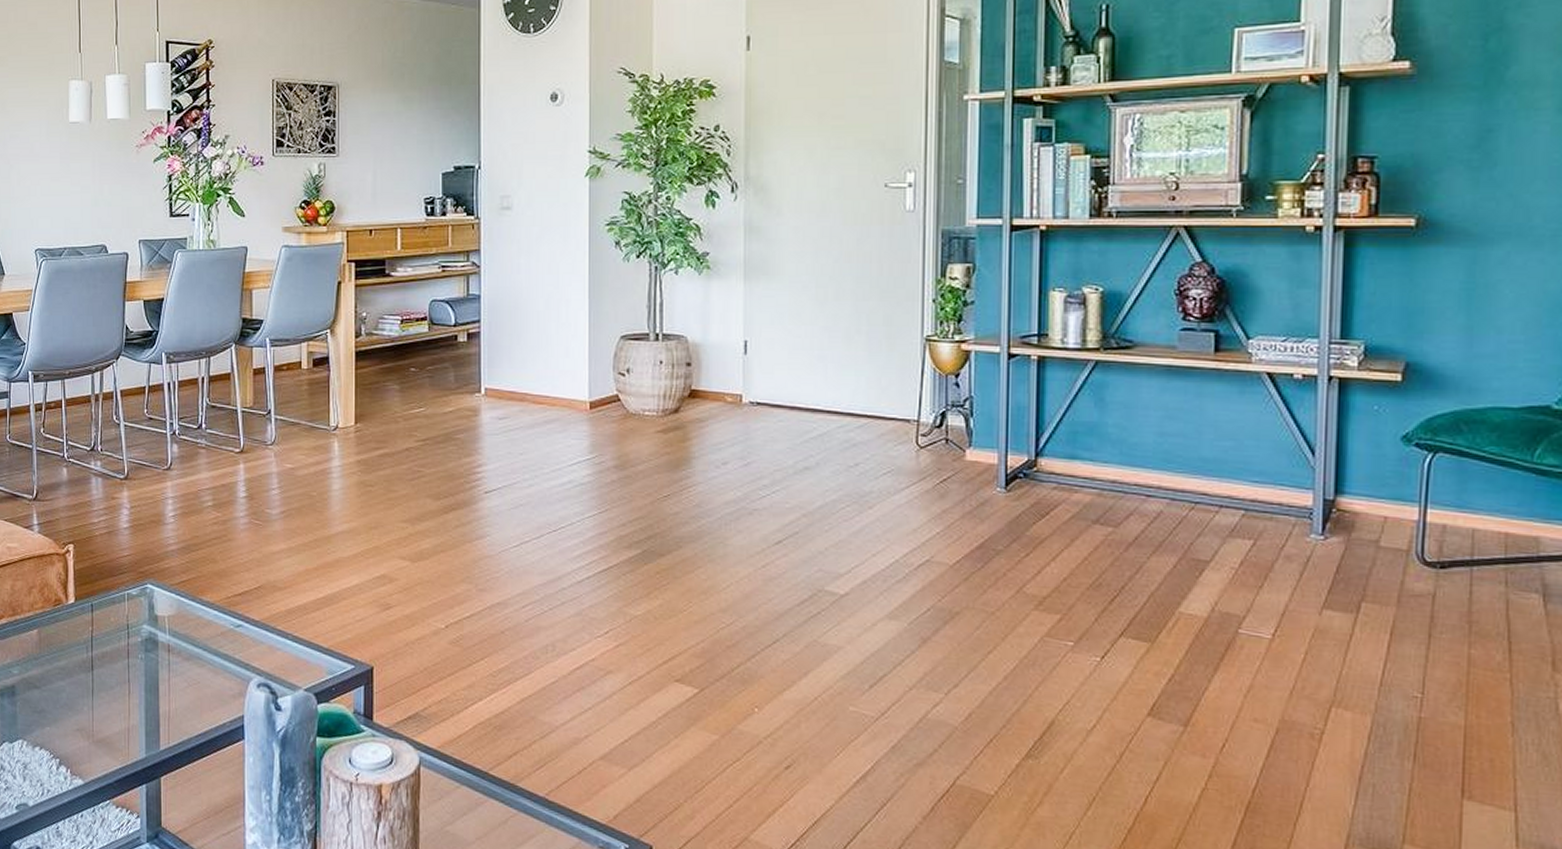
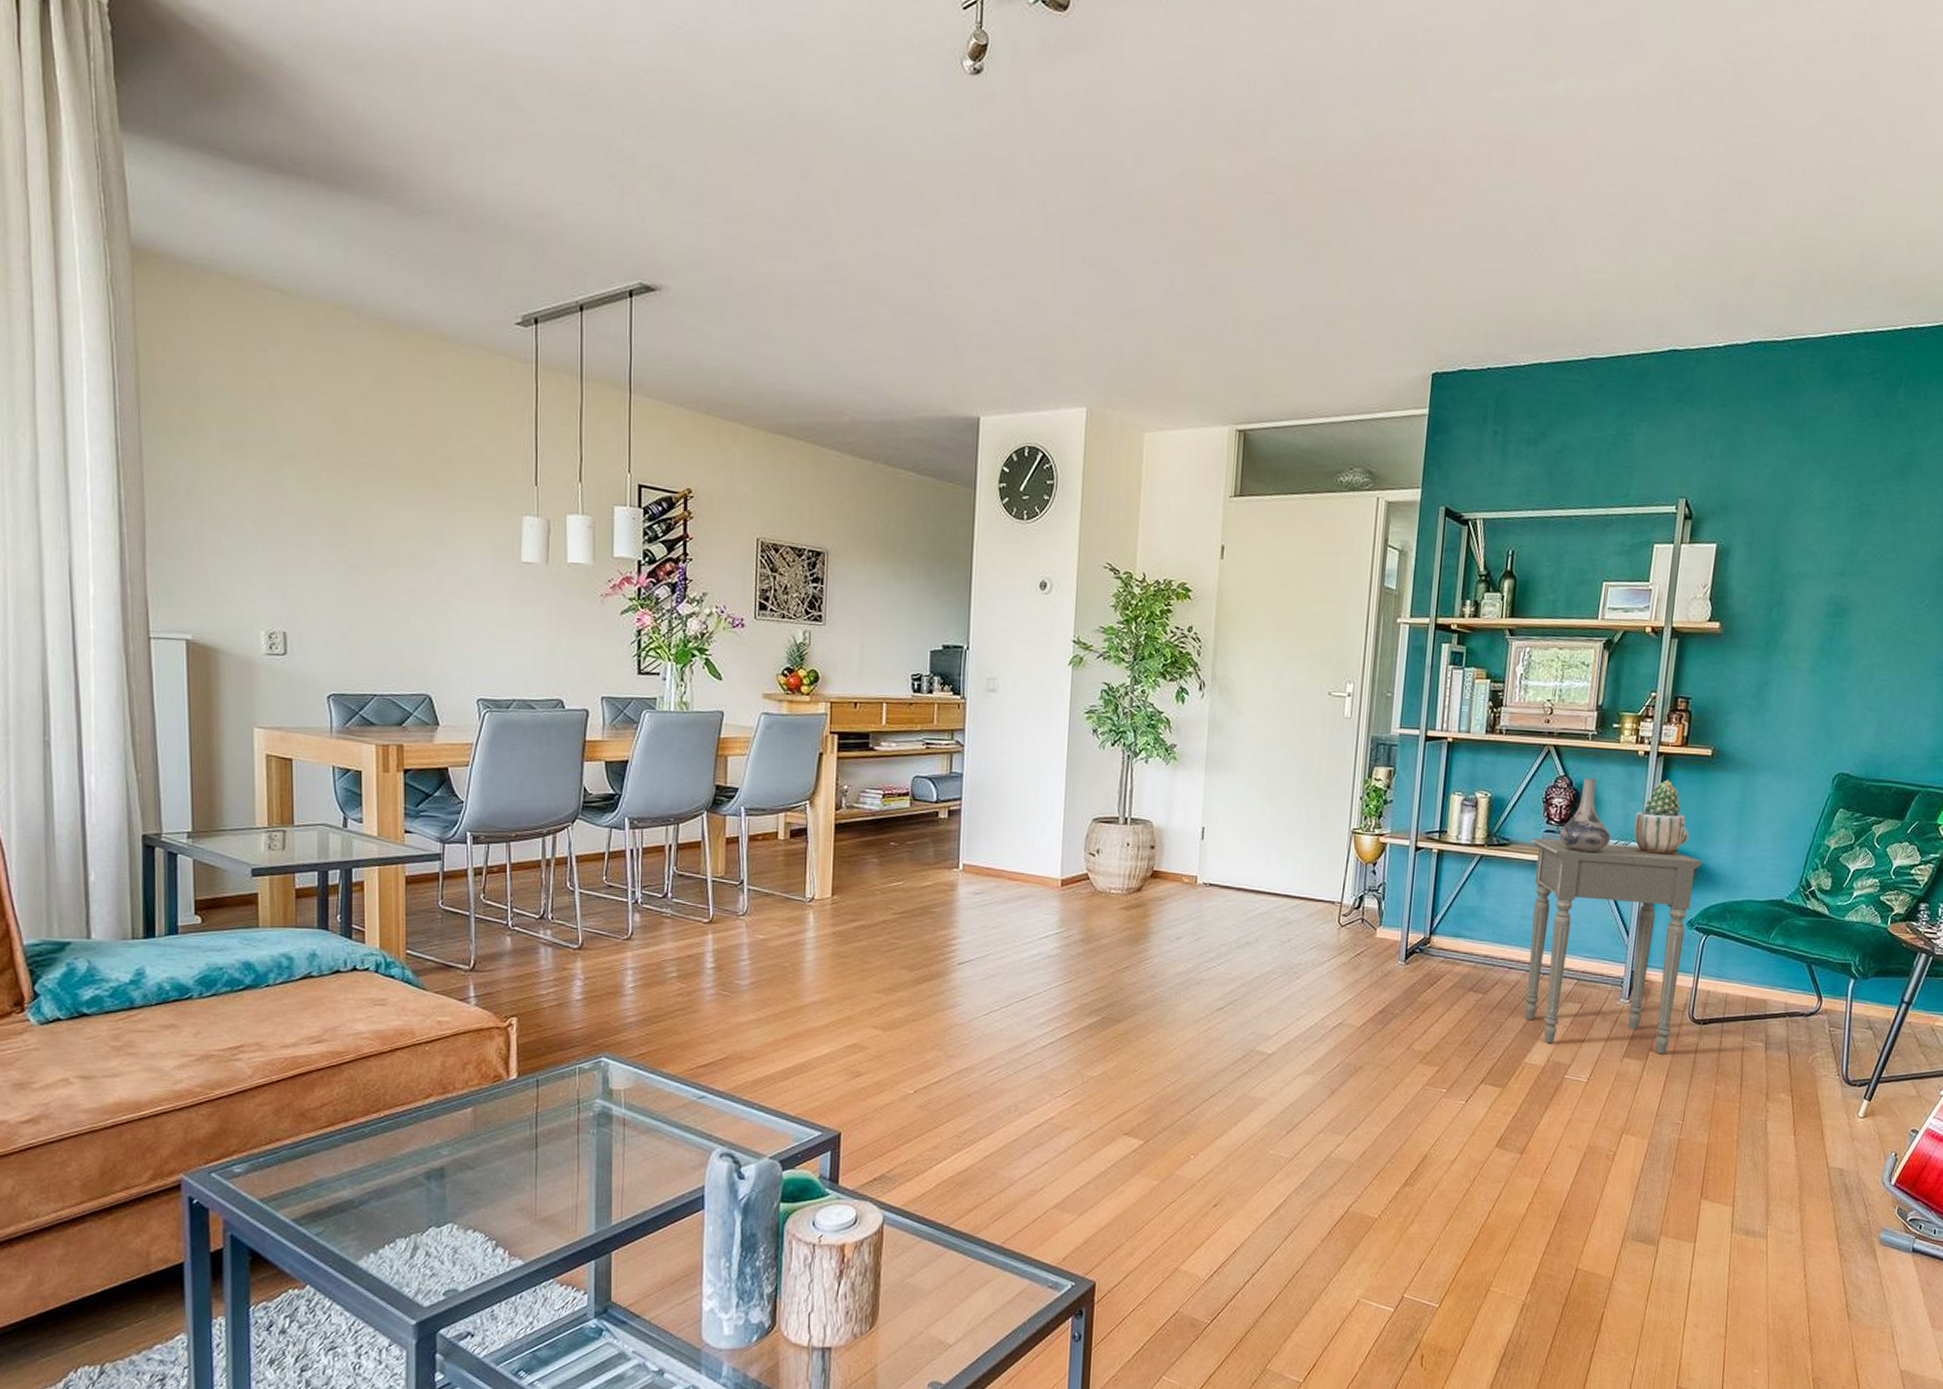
side table: none [1163,339,1417,606] -> present [1524,839,1703,1054]
decorative vase: none [1201,263,1277,352] -> present [1559,778,1611,852]
potted cactus: none [1309,260,1393,352] -> present [1633,780,1690,855]

